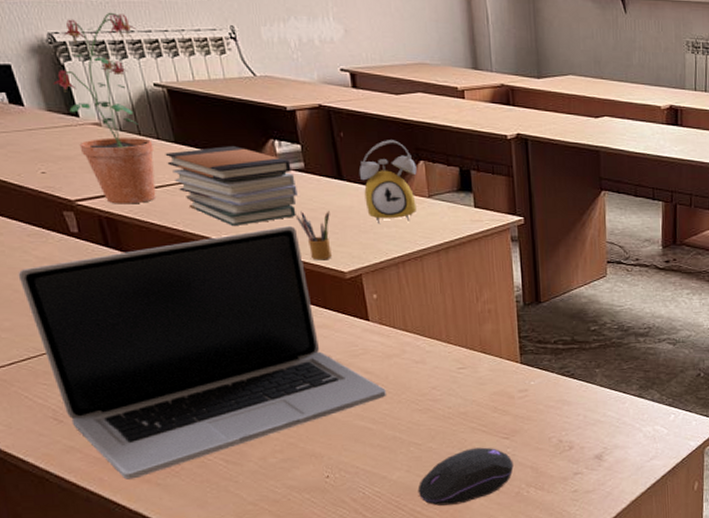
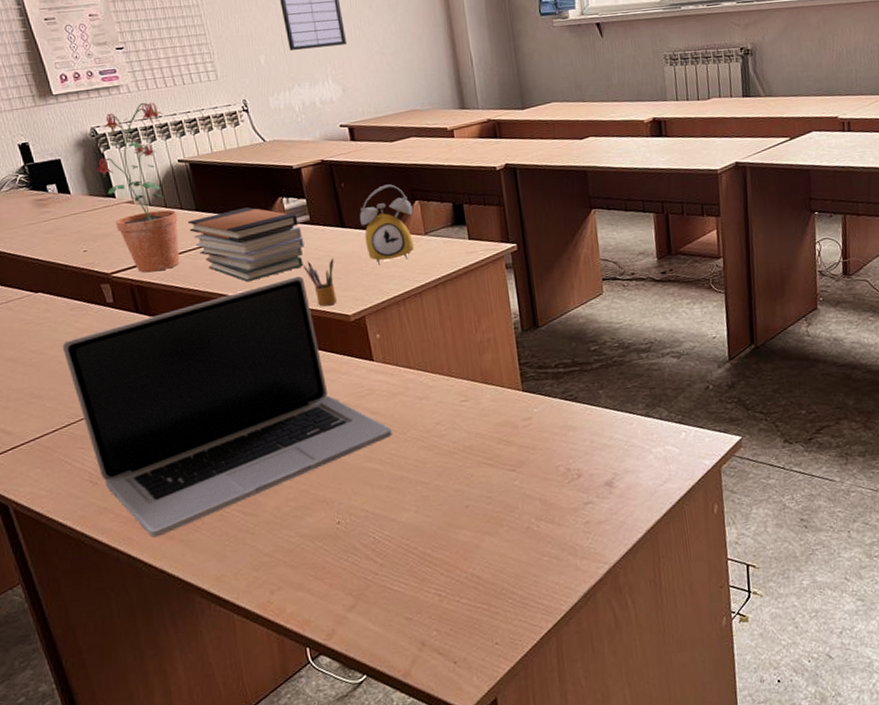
computer mouse: present [417,447,514,506] -> none [426,481,522,547]

